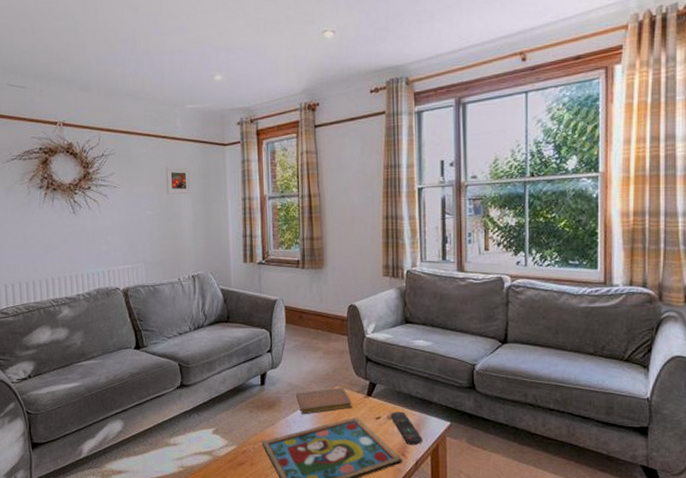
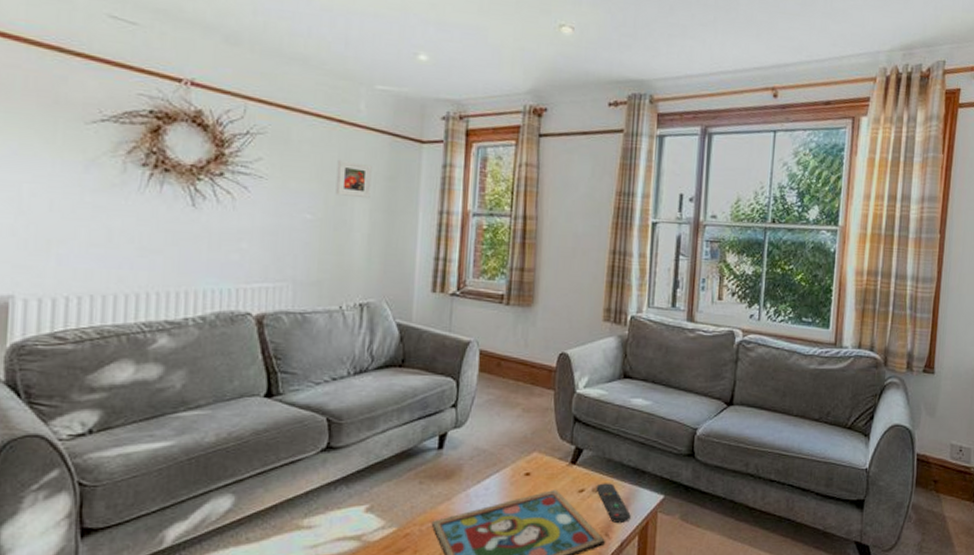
notebook: present [296,387,352,415] -> none [483,452,552,487]

